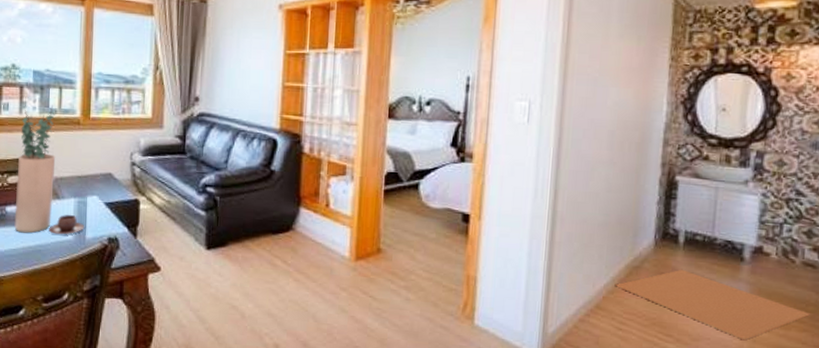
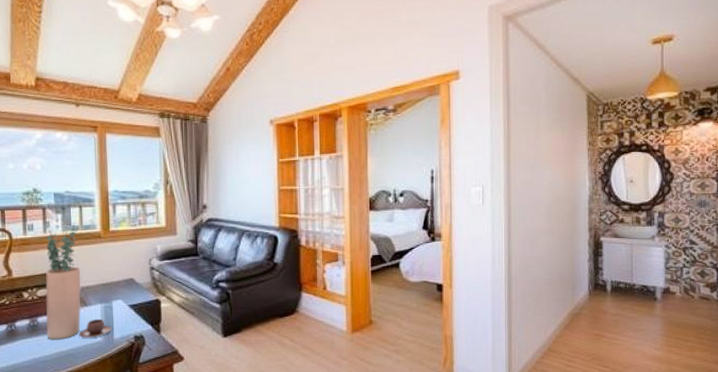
bath mat: present [615,269,811,341] -> none [561,312,709,364]

